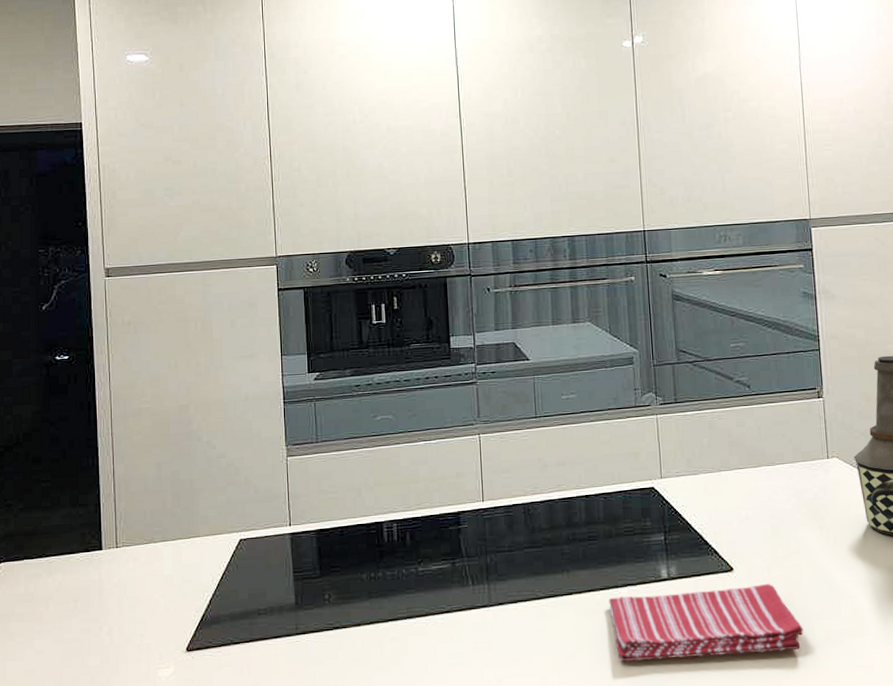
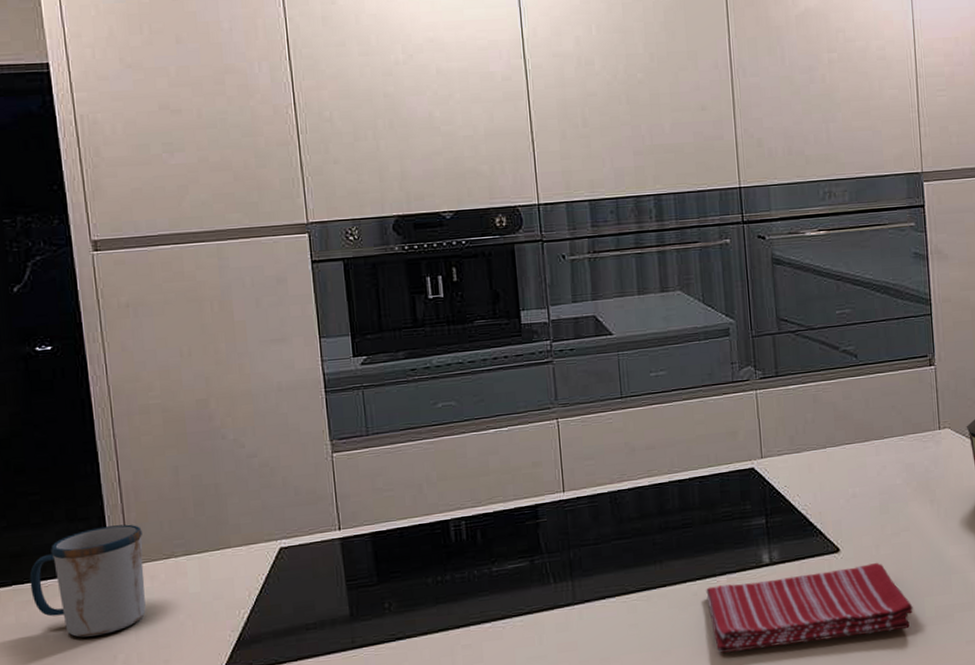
mug: none [38,511,129,609] -> present [29,524,146,638]

